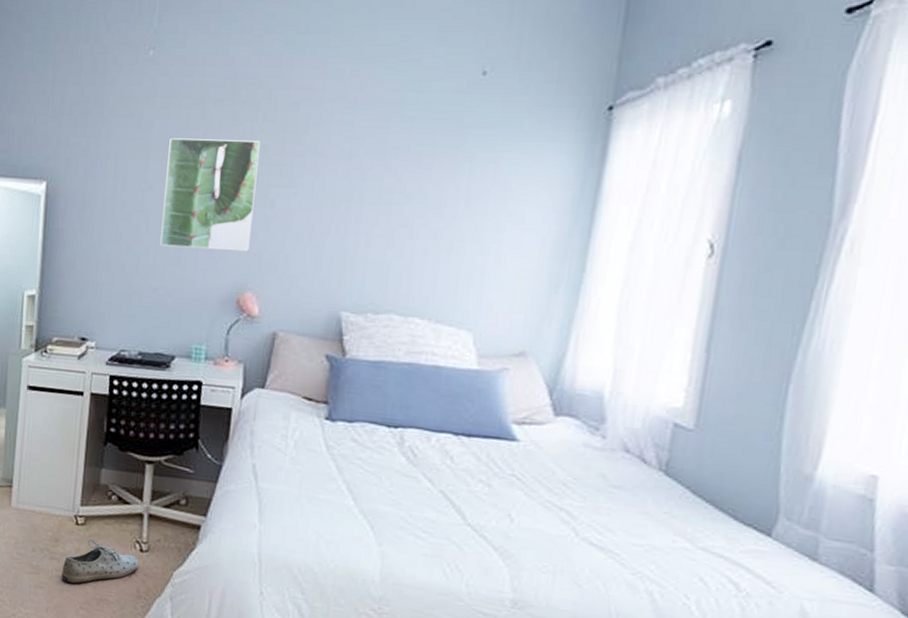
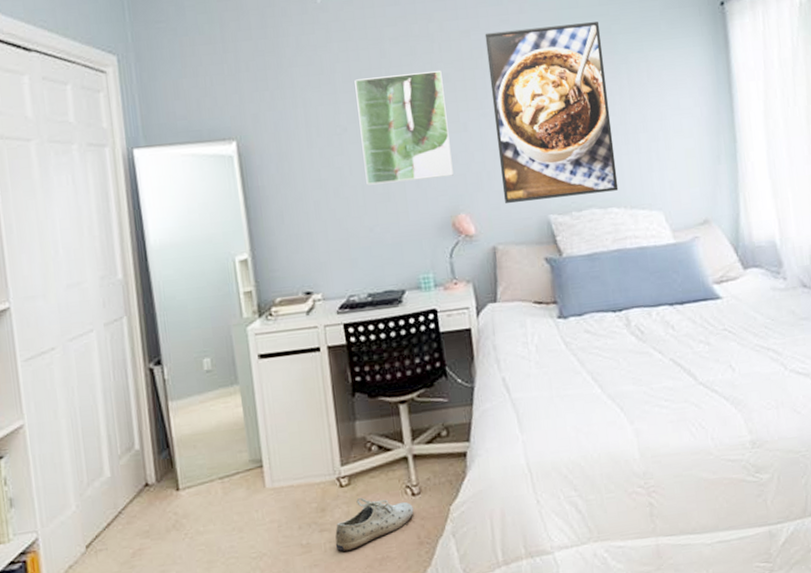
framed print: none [296,107,450,300] -> present [484,22,619,203]

